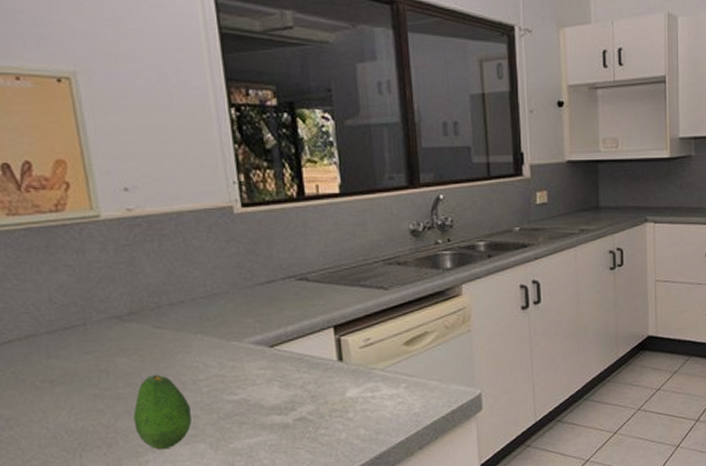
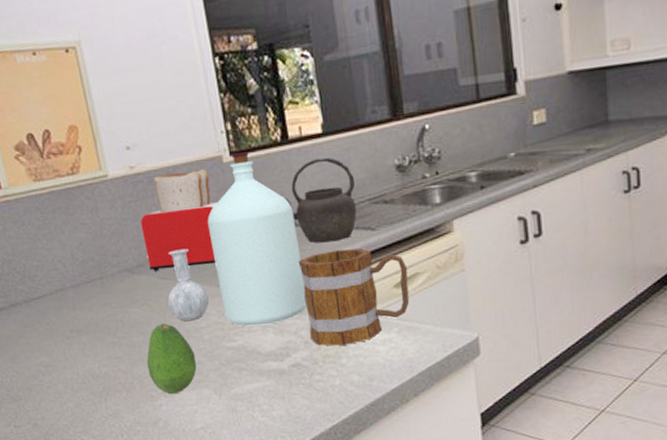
toaster: none [135,218,225,320] -> present [140,169,218,271]
bottle: none [162,205,316,380] -> present [167,152,307,327]
kettle: none [297,218,371,299] -> present [284,158,357,243]
mug: none [308,306,418,401] -> present [298,248,410,346]

